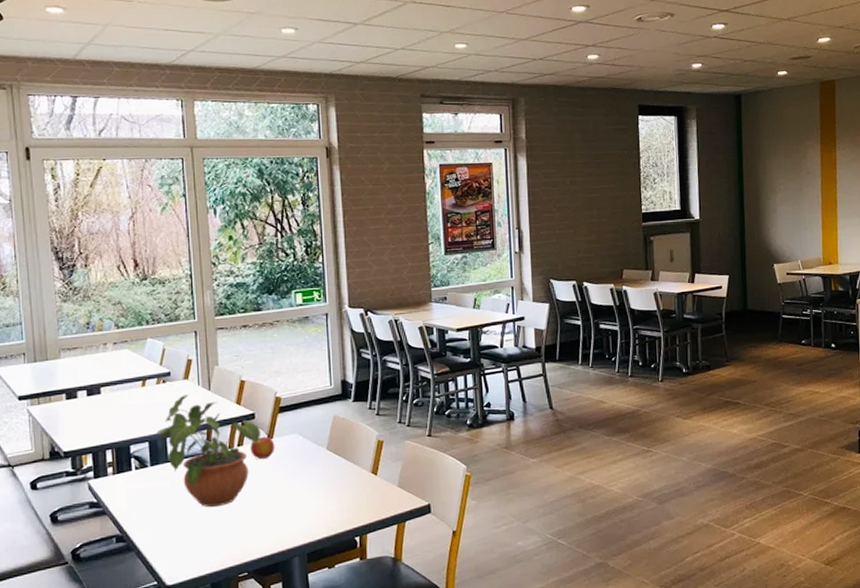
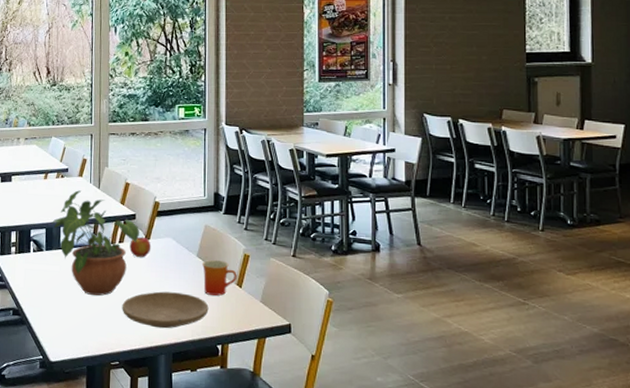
plate: none [246,489,344,531] -> present [122,291,209,329]
mug: none [332,450,372,488] -> present [201,259,237,296]

